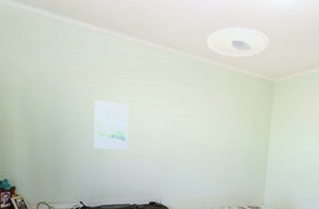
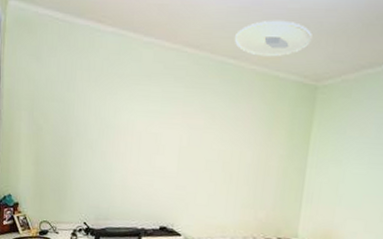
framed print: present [94,100,129,150] -> none [101,109,142,166]

